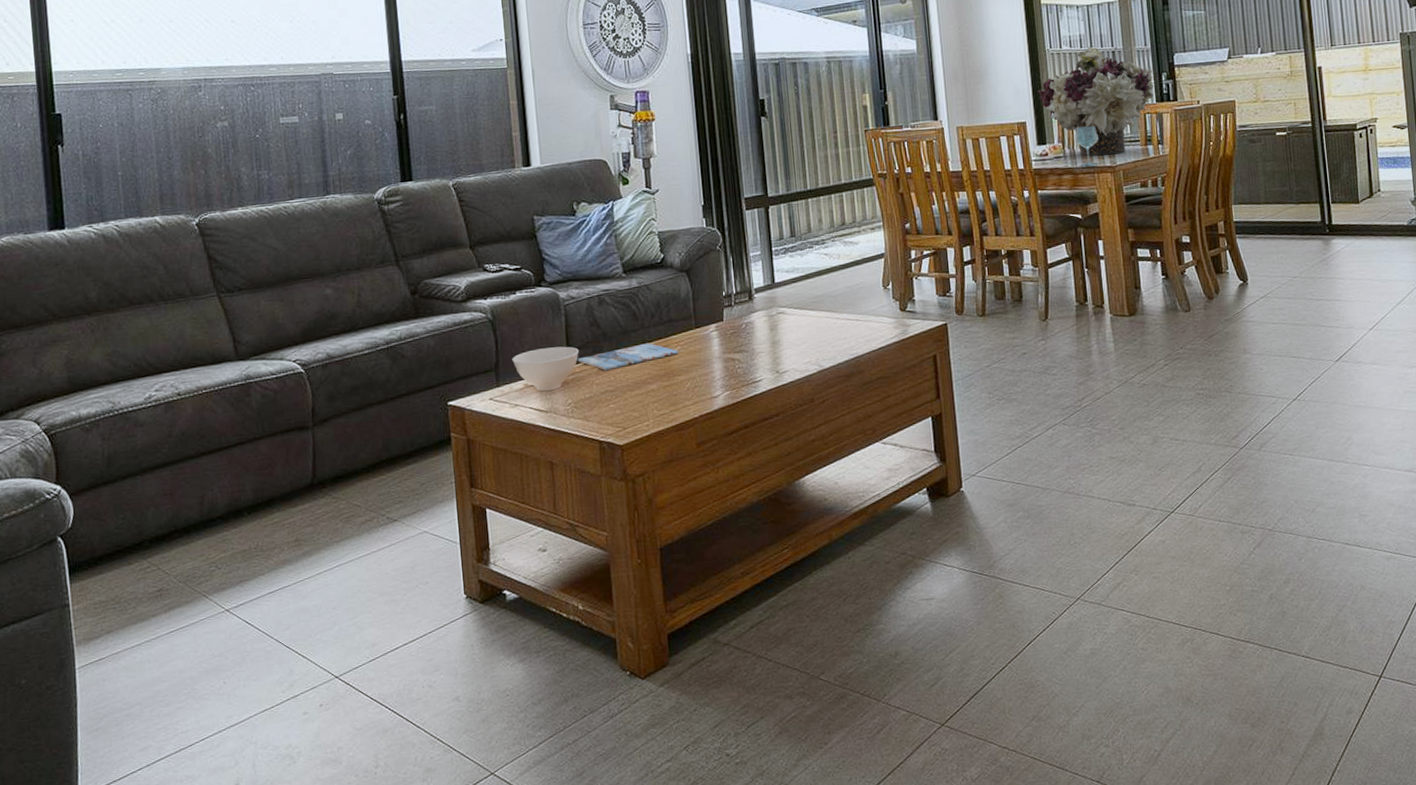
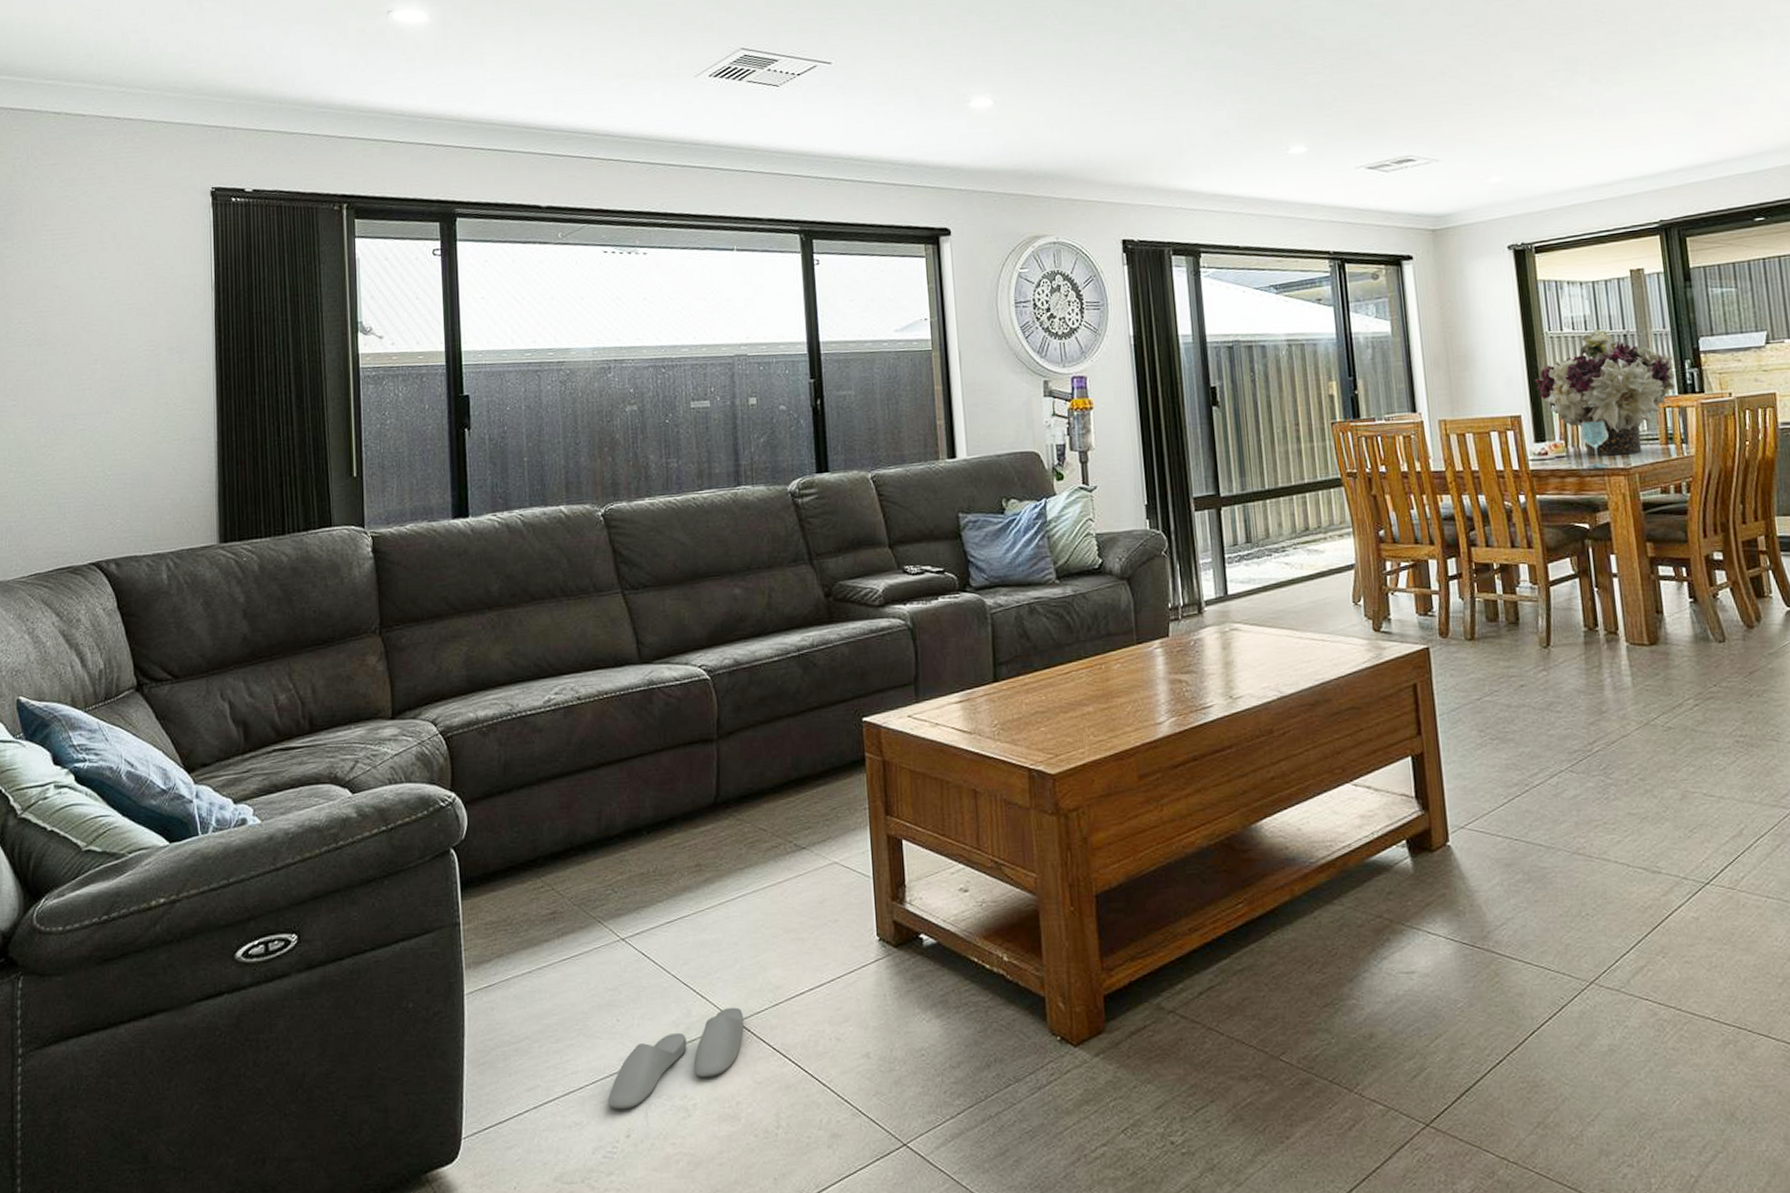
slippers: none [216,664,343,762] -> present [607,1007,744,1110]
bowl: present [512,346,579,392] -> none [933,660,1007,710]
magazine: present [577,343,678,371] -> none [1004,659,1118,689]

